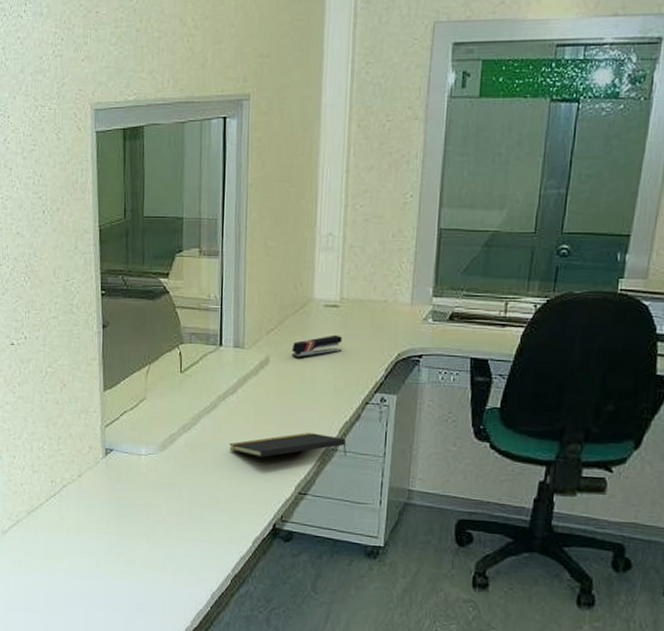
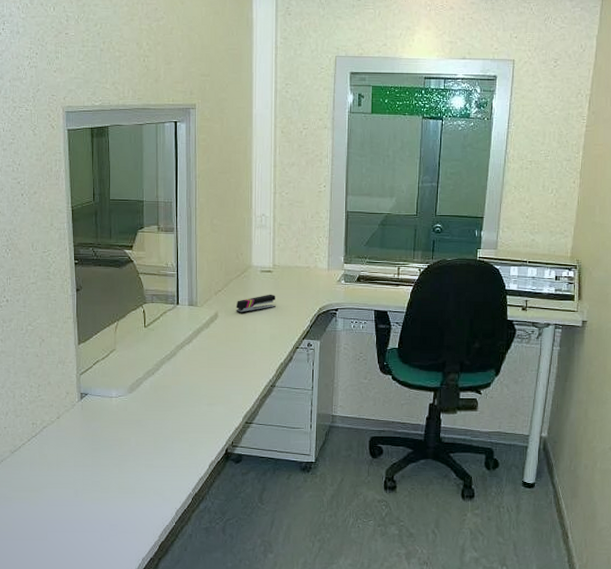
notepad: present [229,433,346,458] -> none [187,373,282,395]

